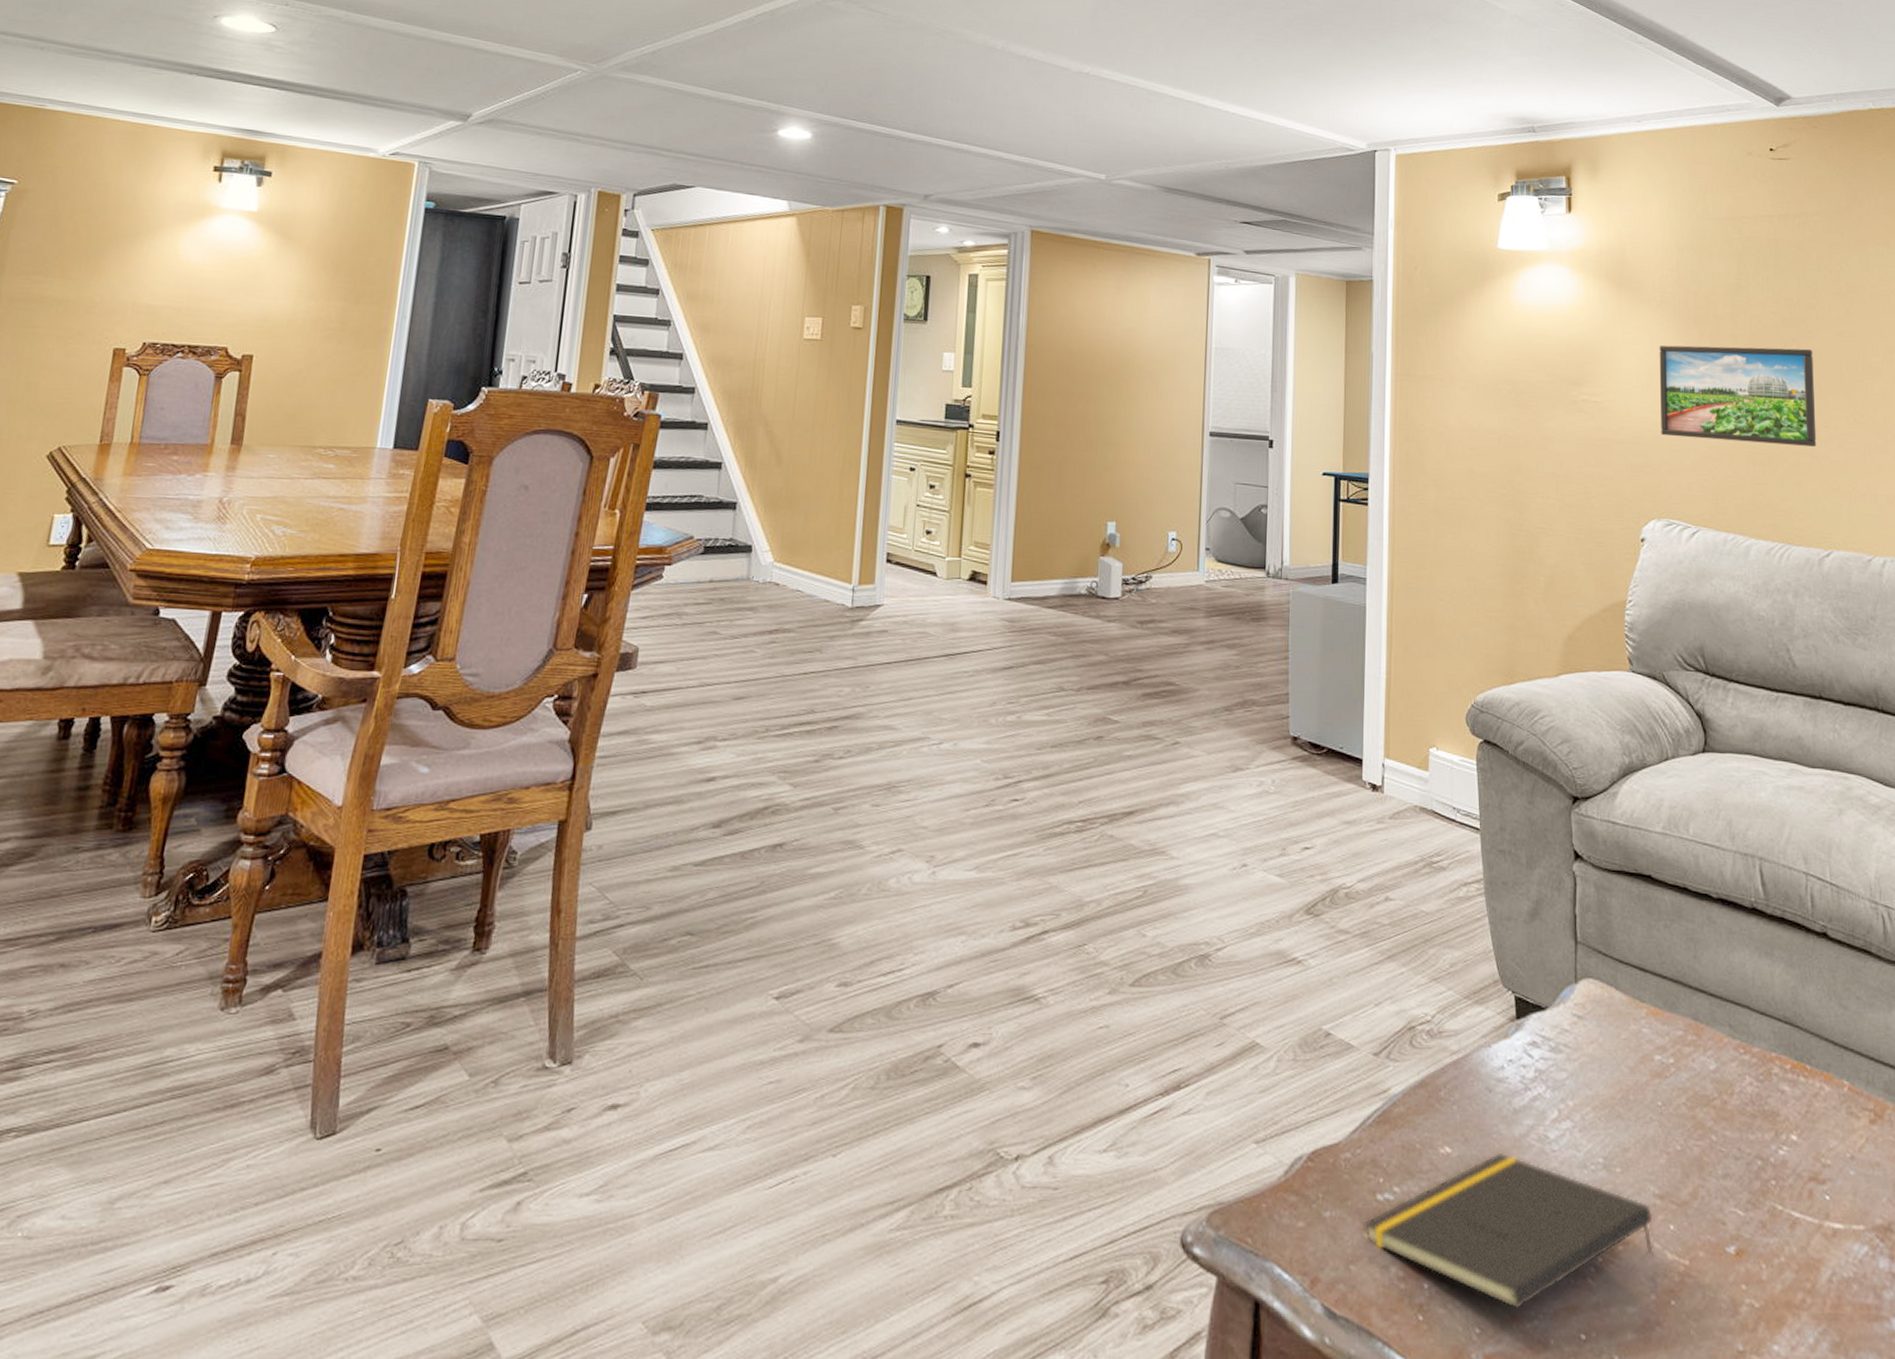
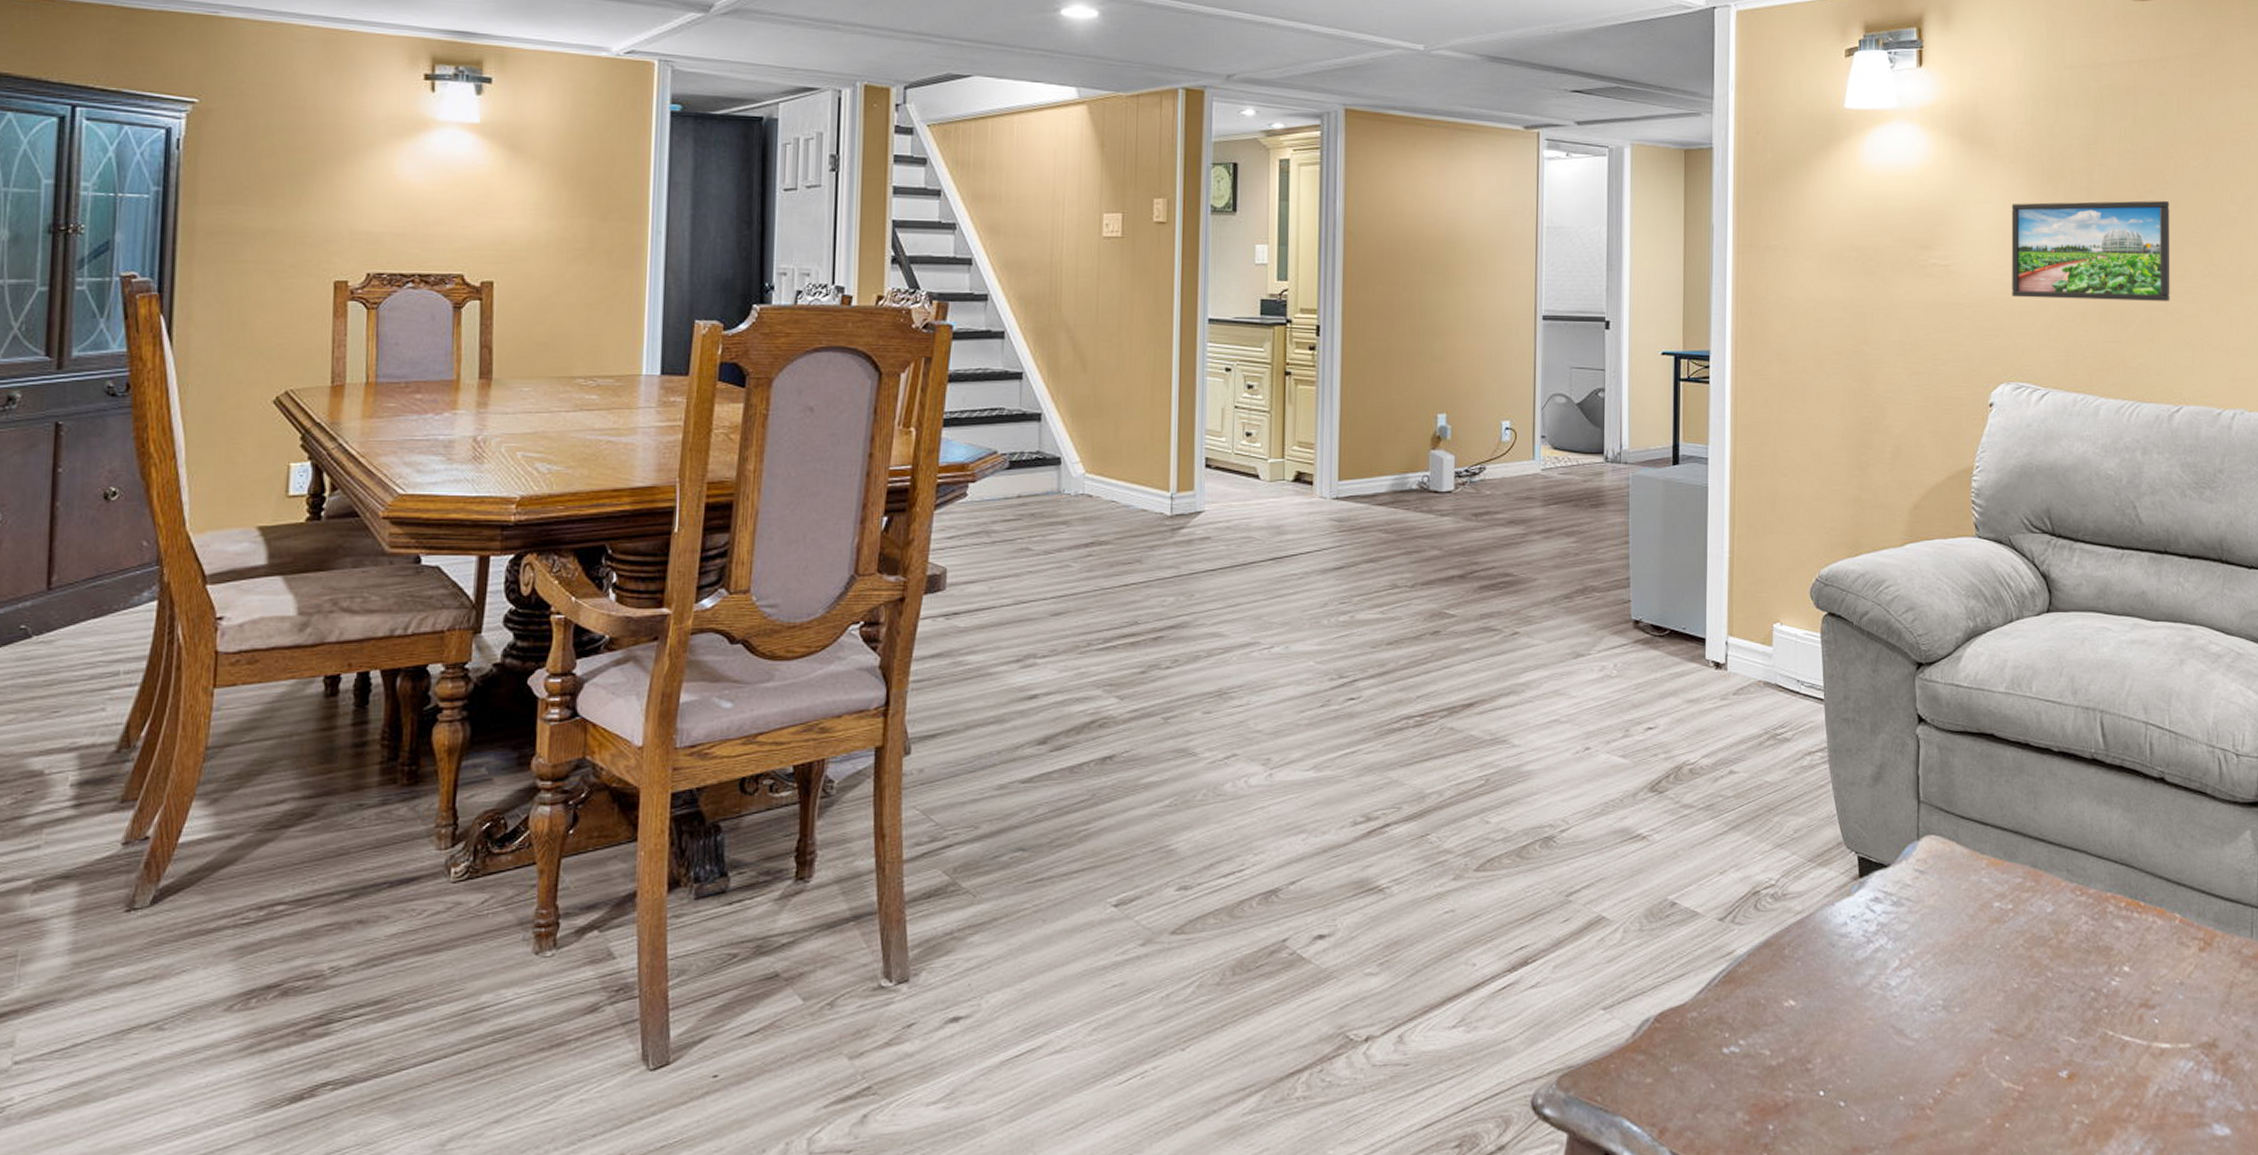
notepad: present [1364,1152,1655,1309] -> none [1710,1001,1991,1142]

